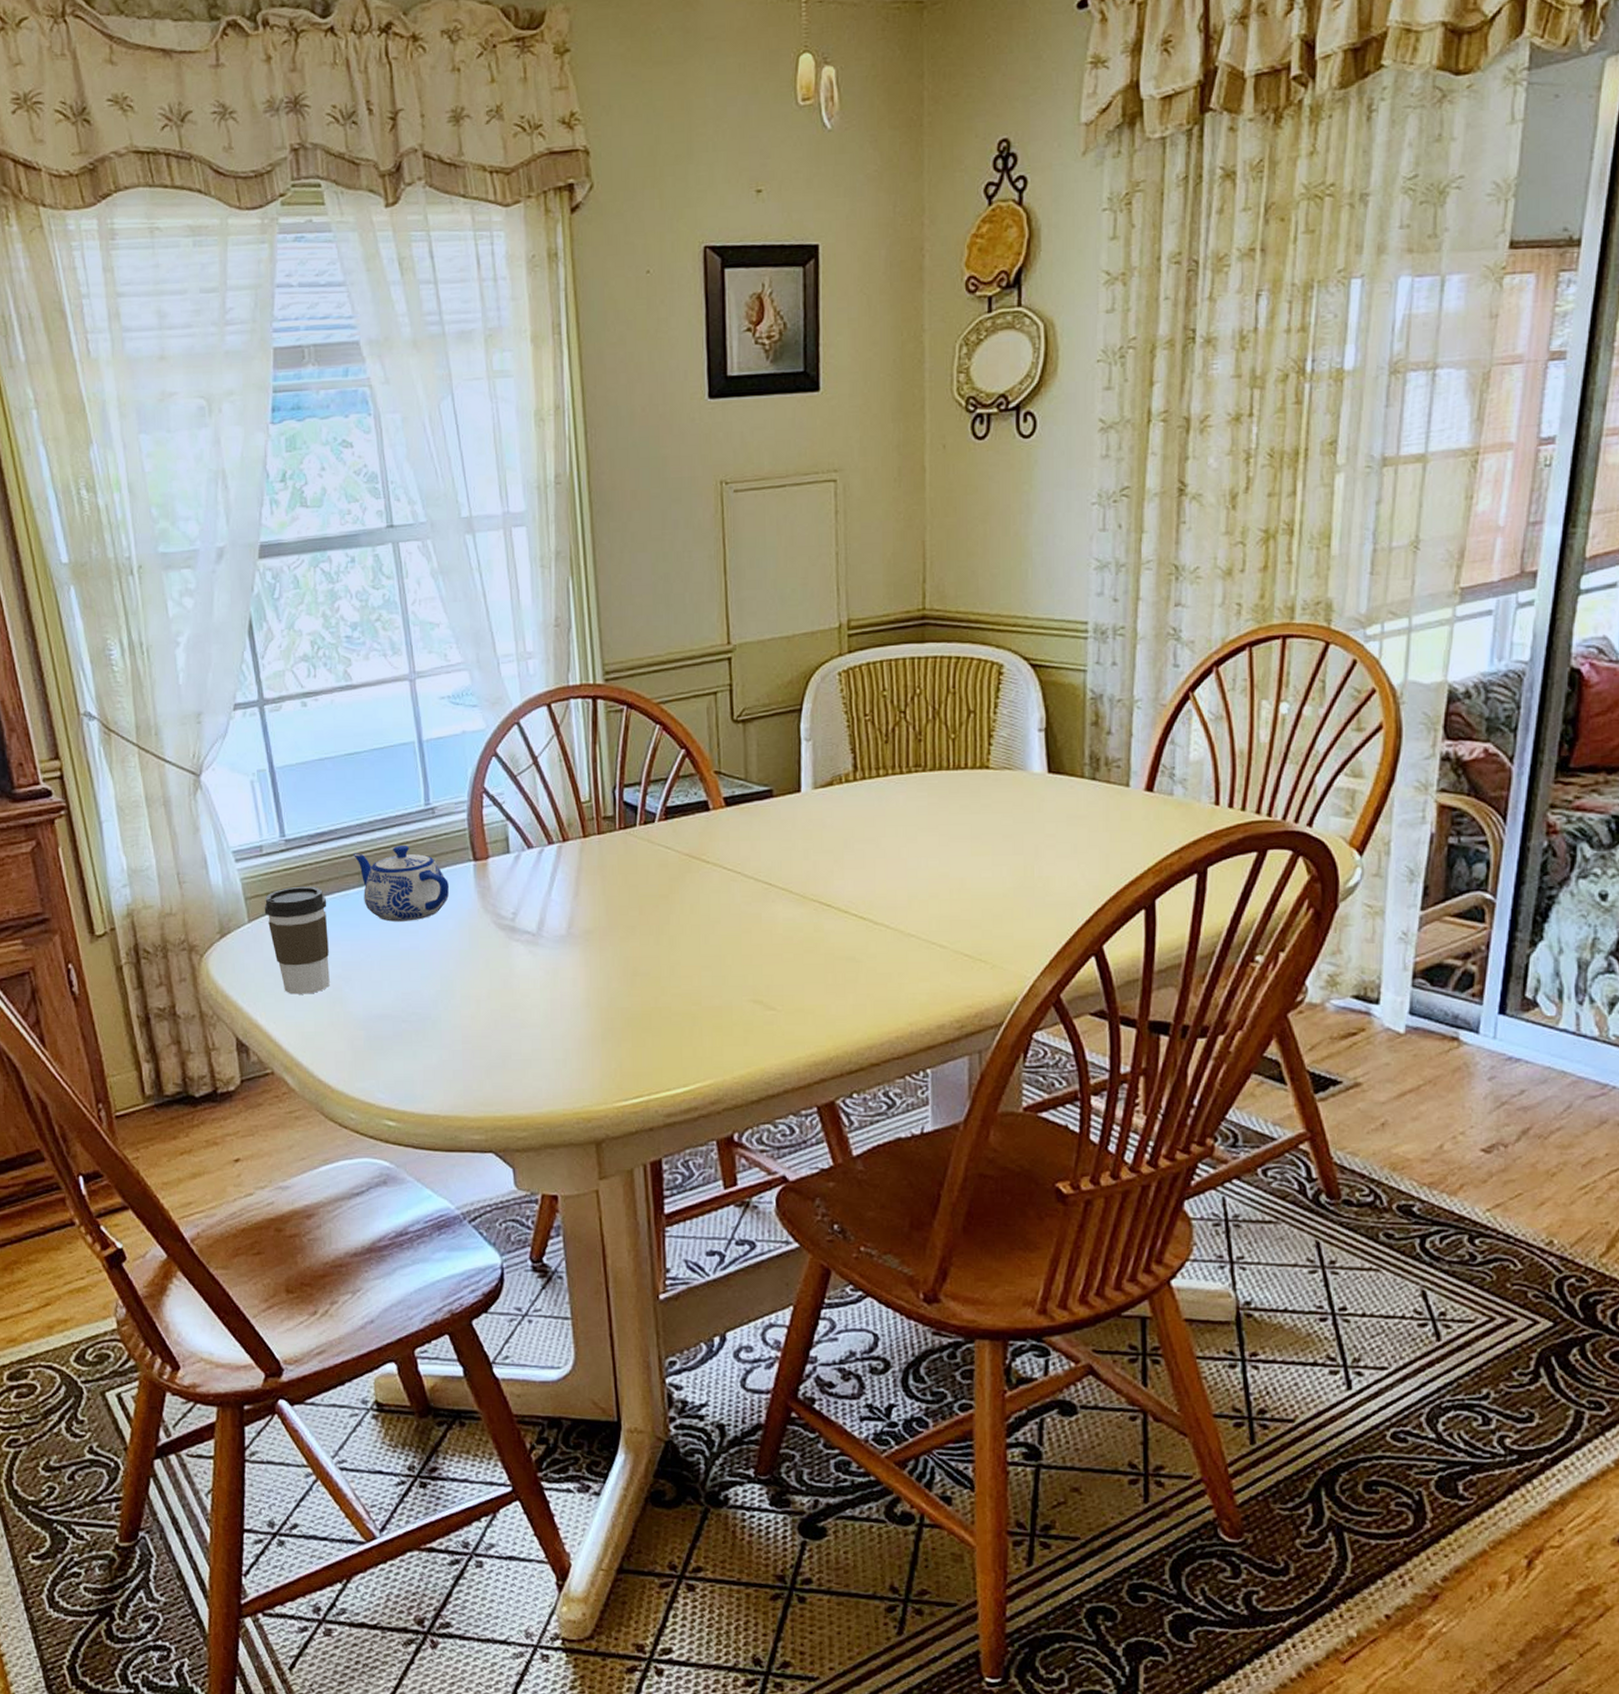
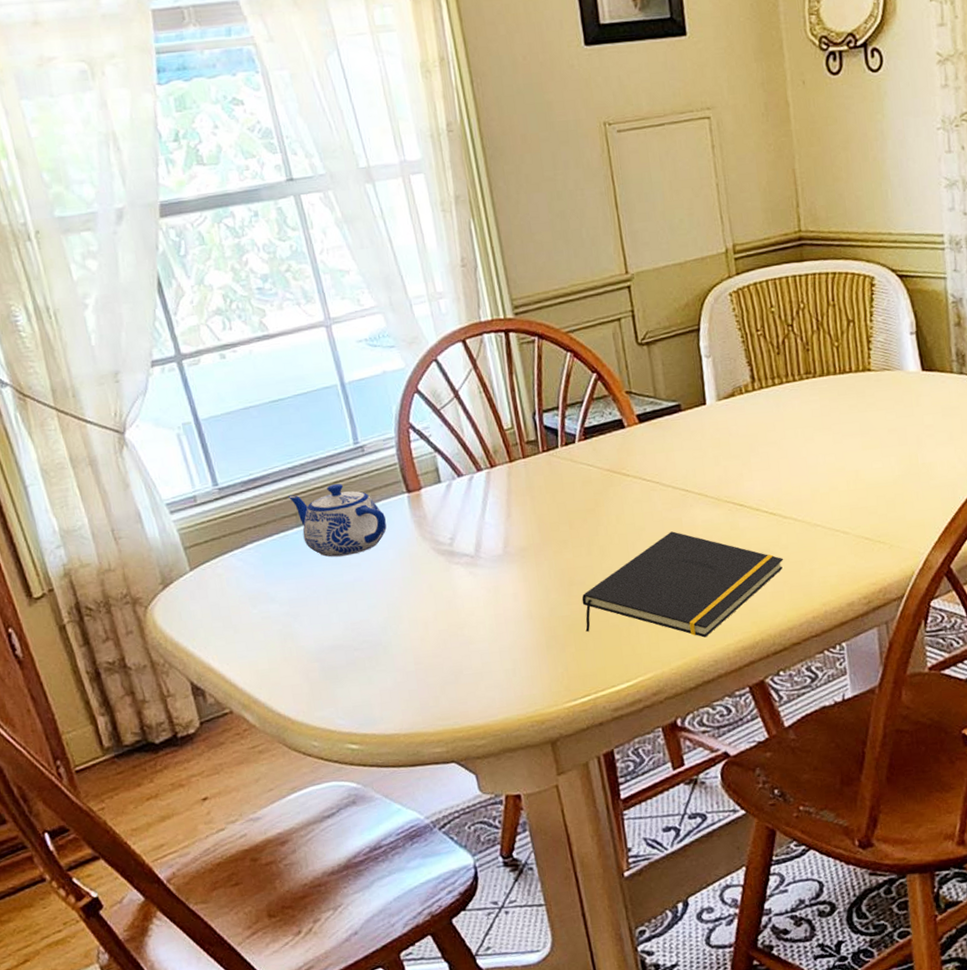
coffee cup: present [264,886,330,995] -> none [204,530,279,636]
notepad: none [644,927,870,1047] -> present [581,531,784,638]

